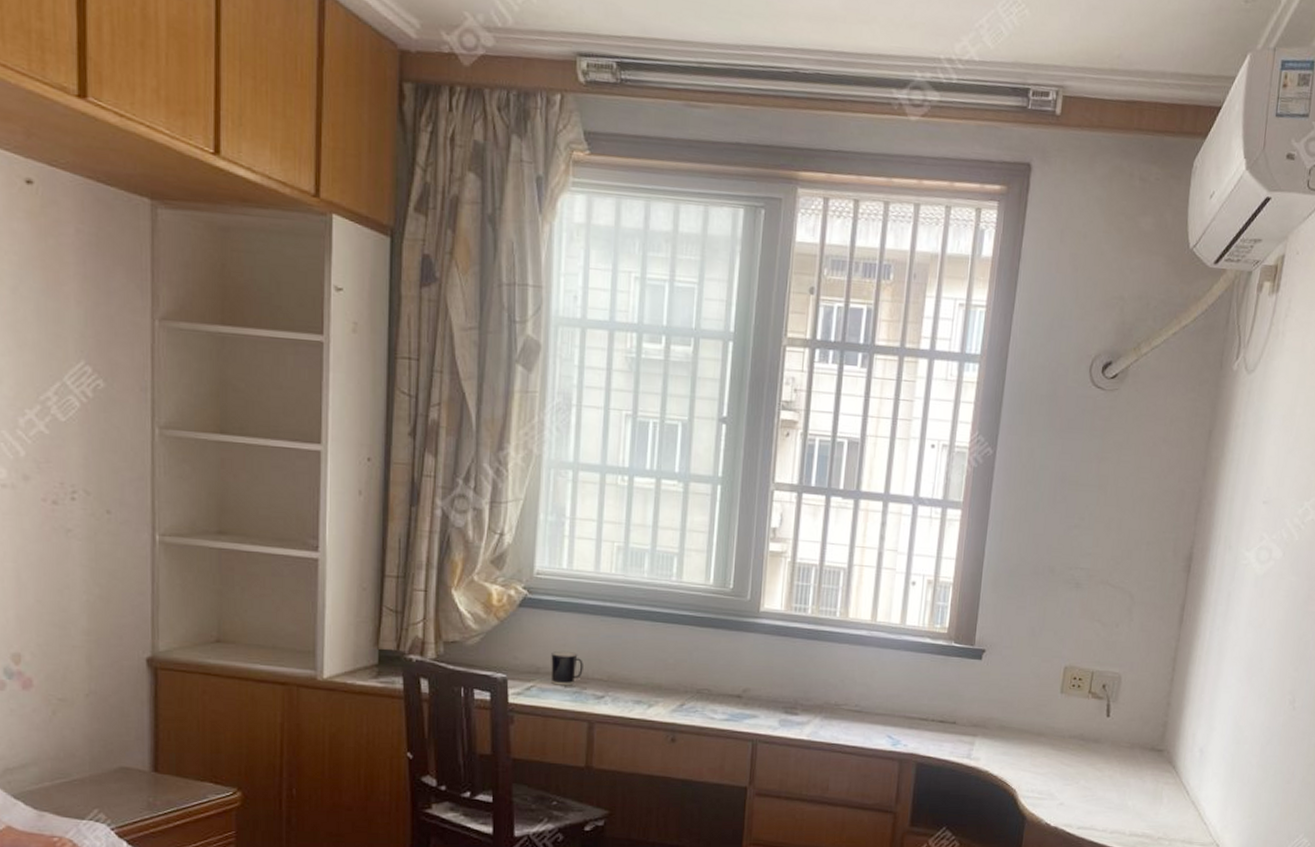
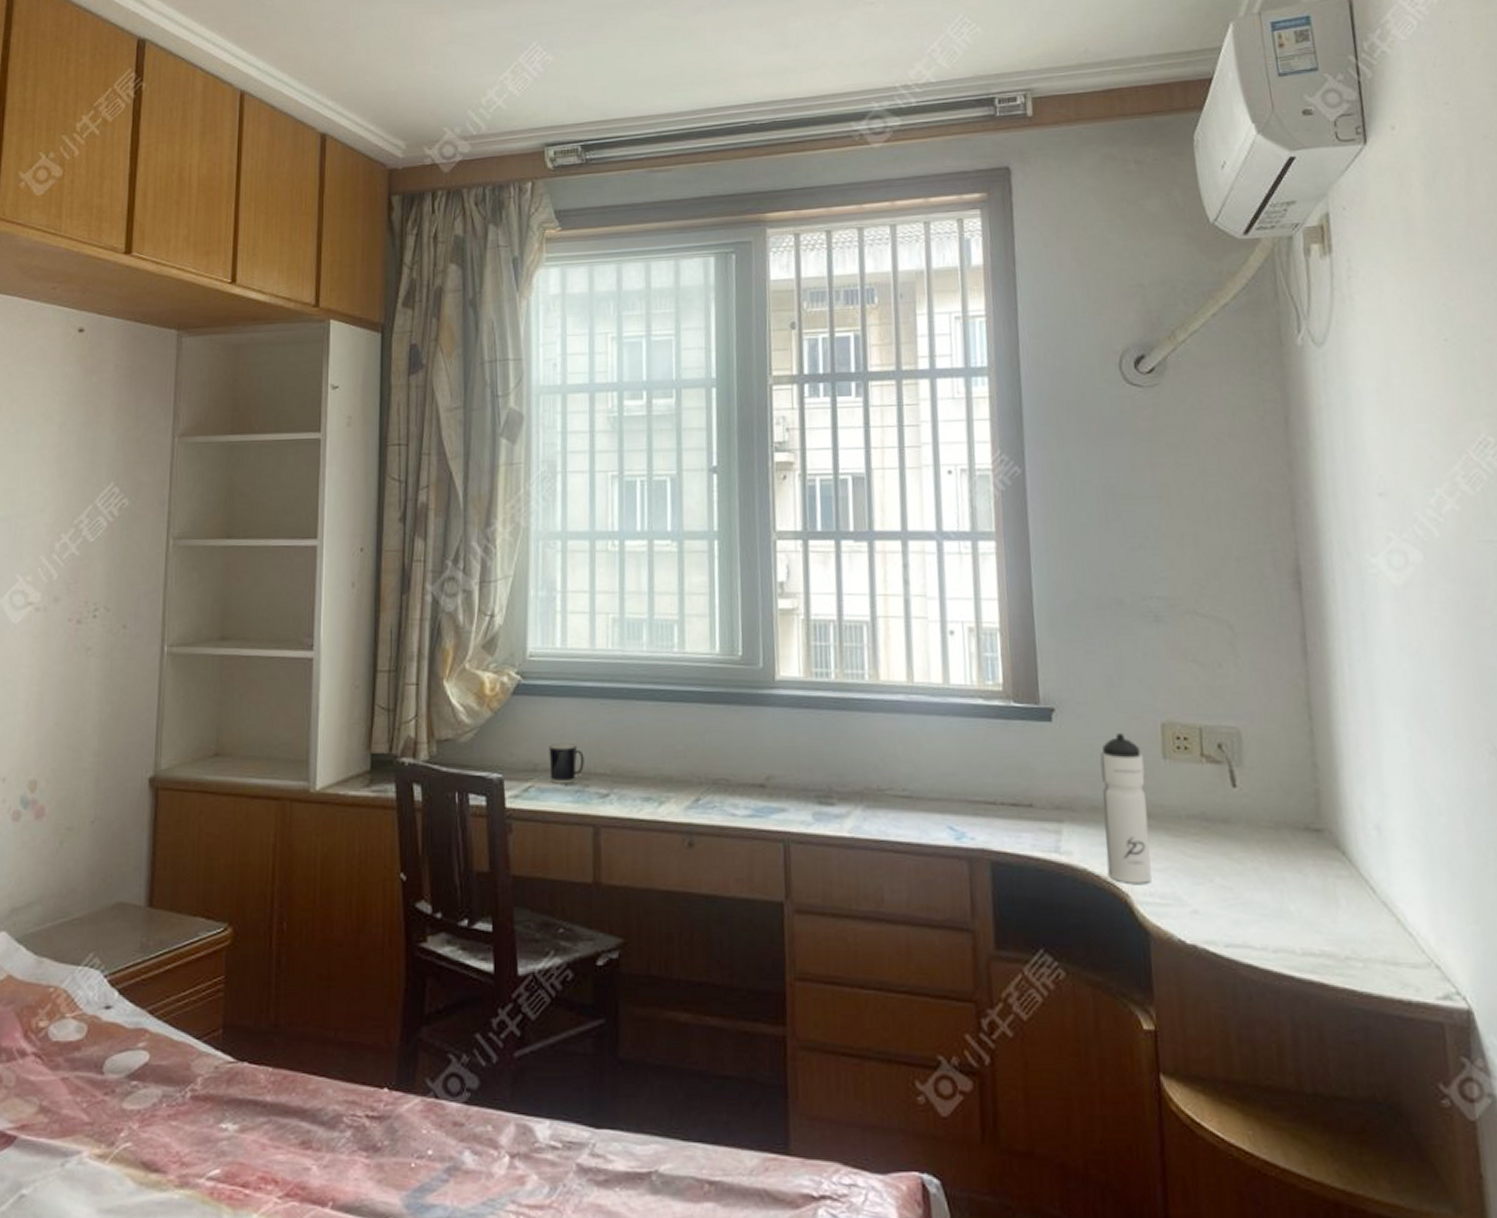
water bottle: none [1003,672,1046,783] -> present [1100,733,1152,884]

